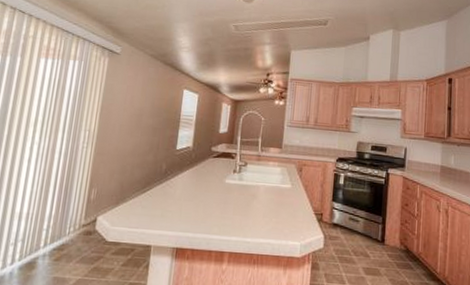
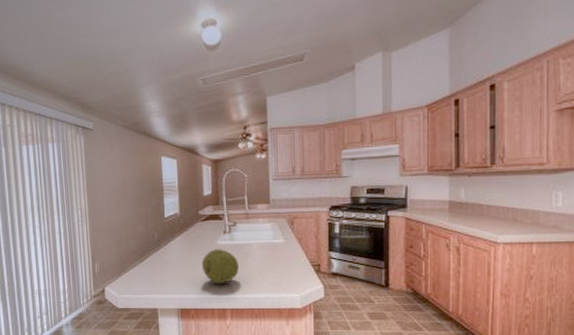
fruit: none [206,187,244,225] -> present [201,249,239,284]

